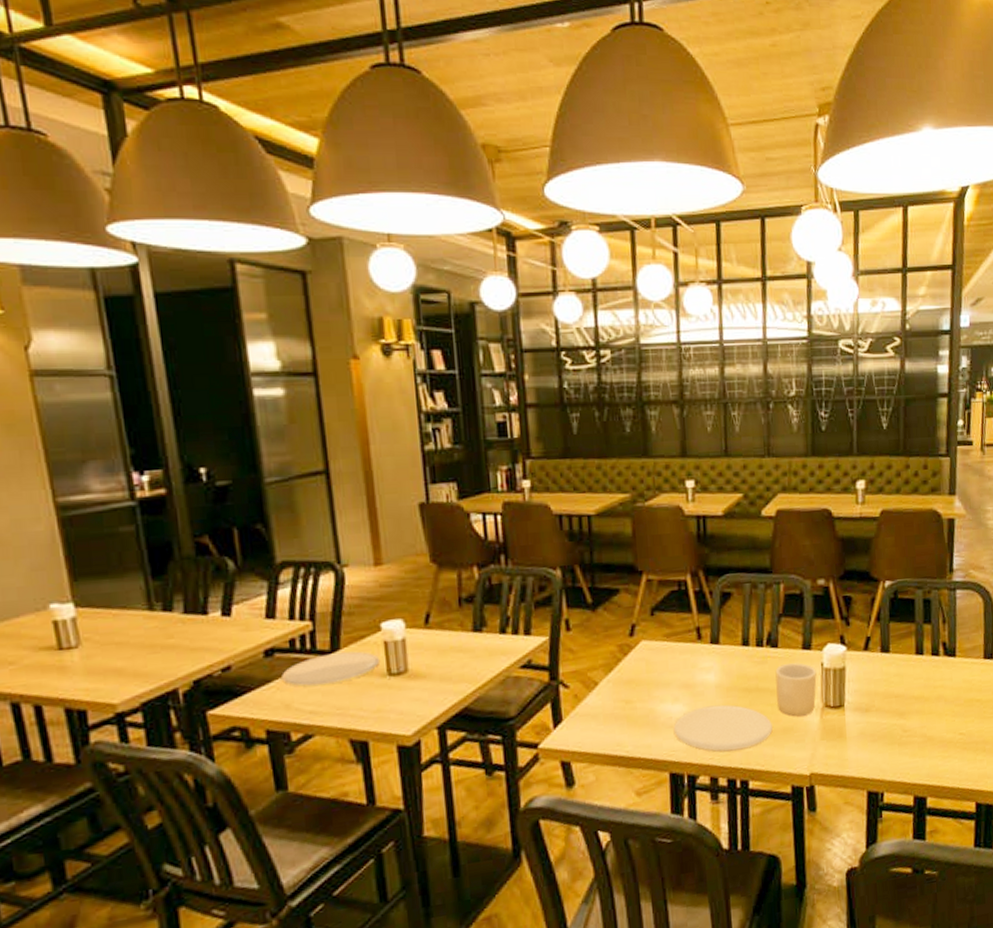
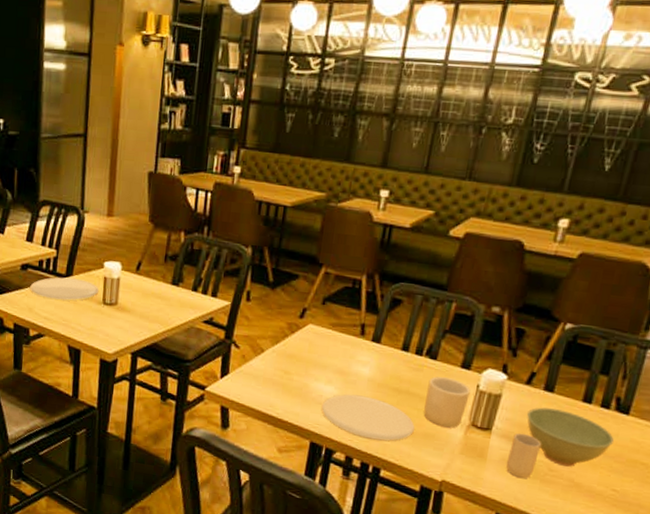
cup: none [864,701,891,748] -> present [506,433,541,478]
bowl: none [871,667,950,724] -> present [526,407,614,467]

